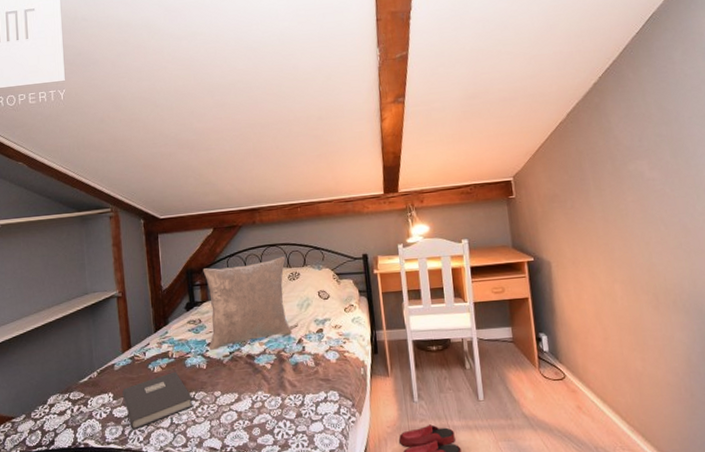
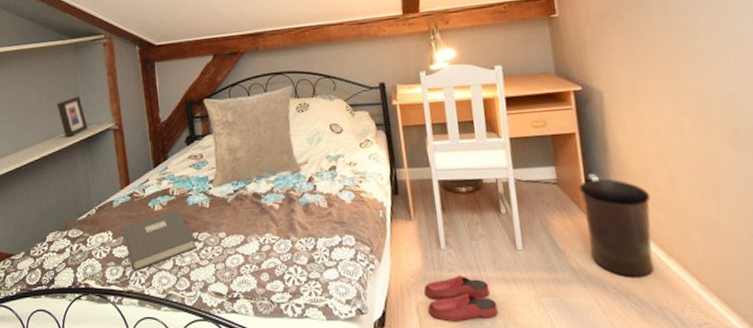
picture frame: none [62,265,92,305] -> present [57,95,88,138]
waste bin: none [531,337,592,423] -> present [579,178,654,278]

